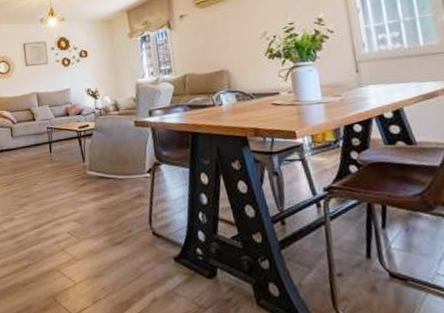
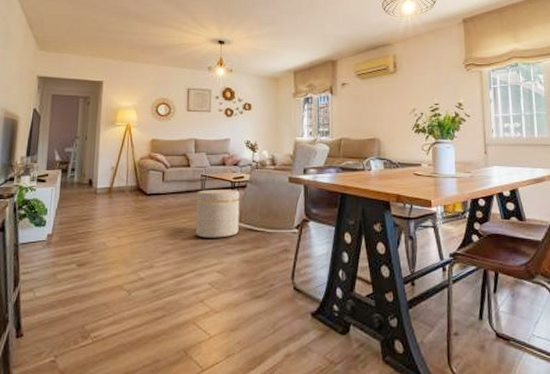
ottoman: none [45,139,90,189] -> present [195,190,240,238]

